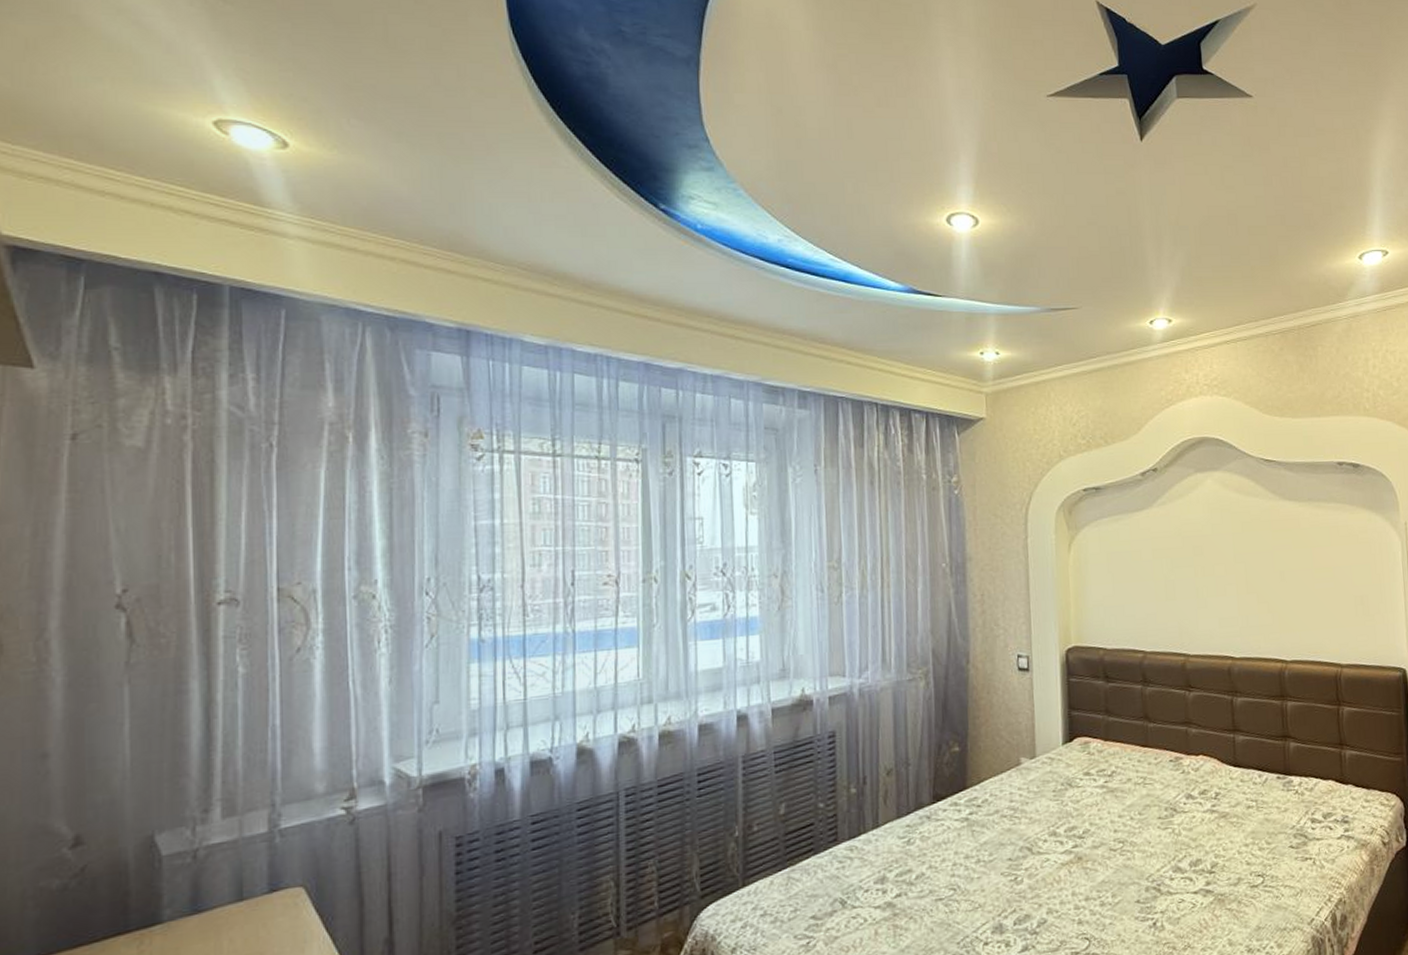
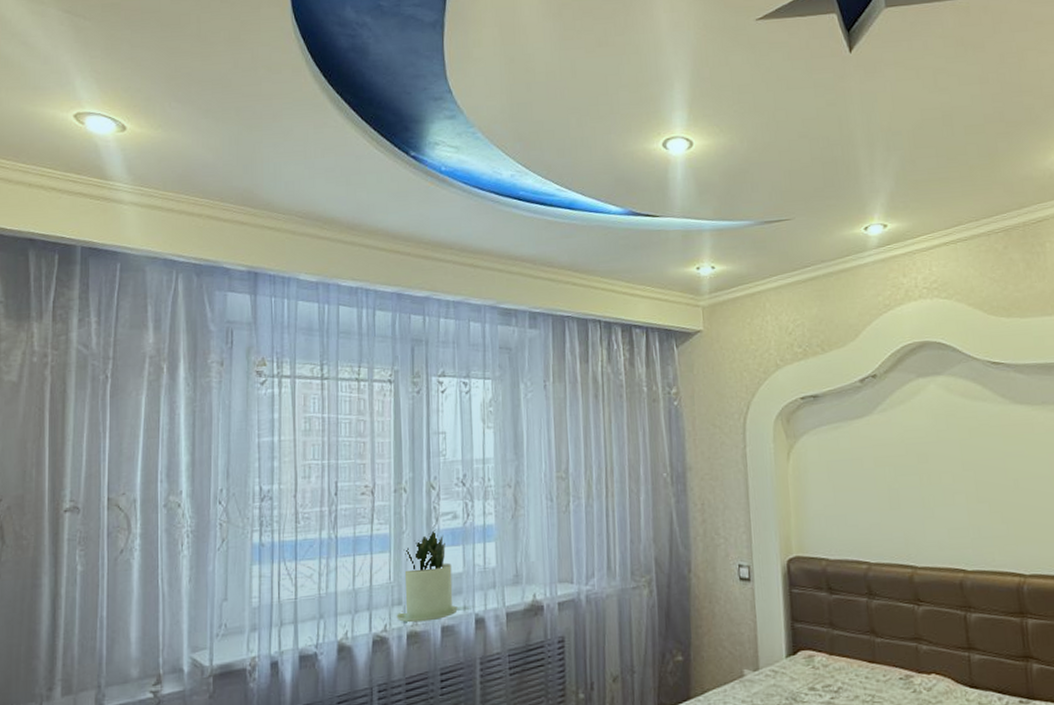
planter: none [646,621,719,722] -> present [396,529,459,623]

